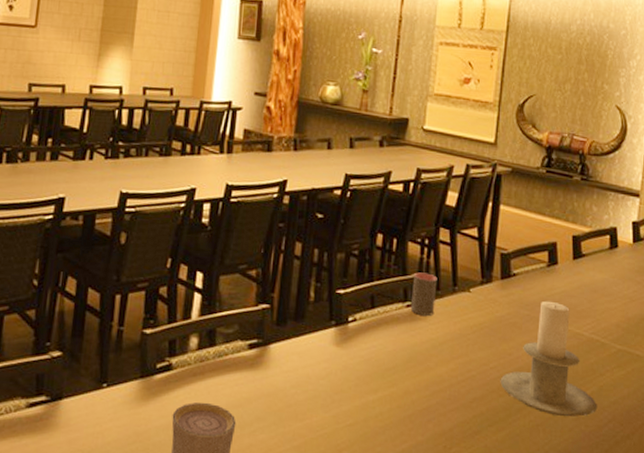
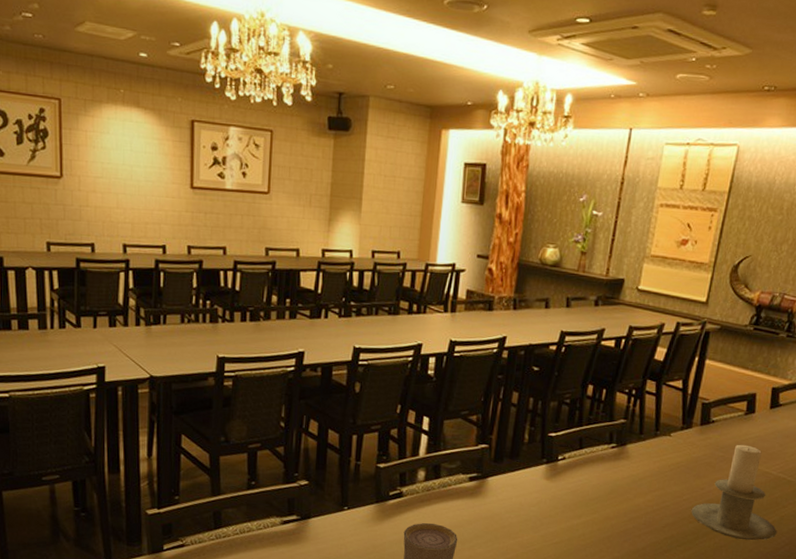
cup: present [411,272,437,316] -> none [615,419,641,456]

